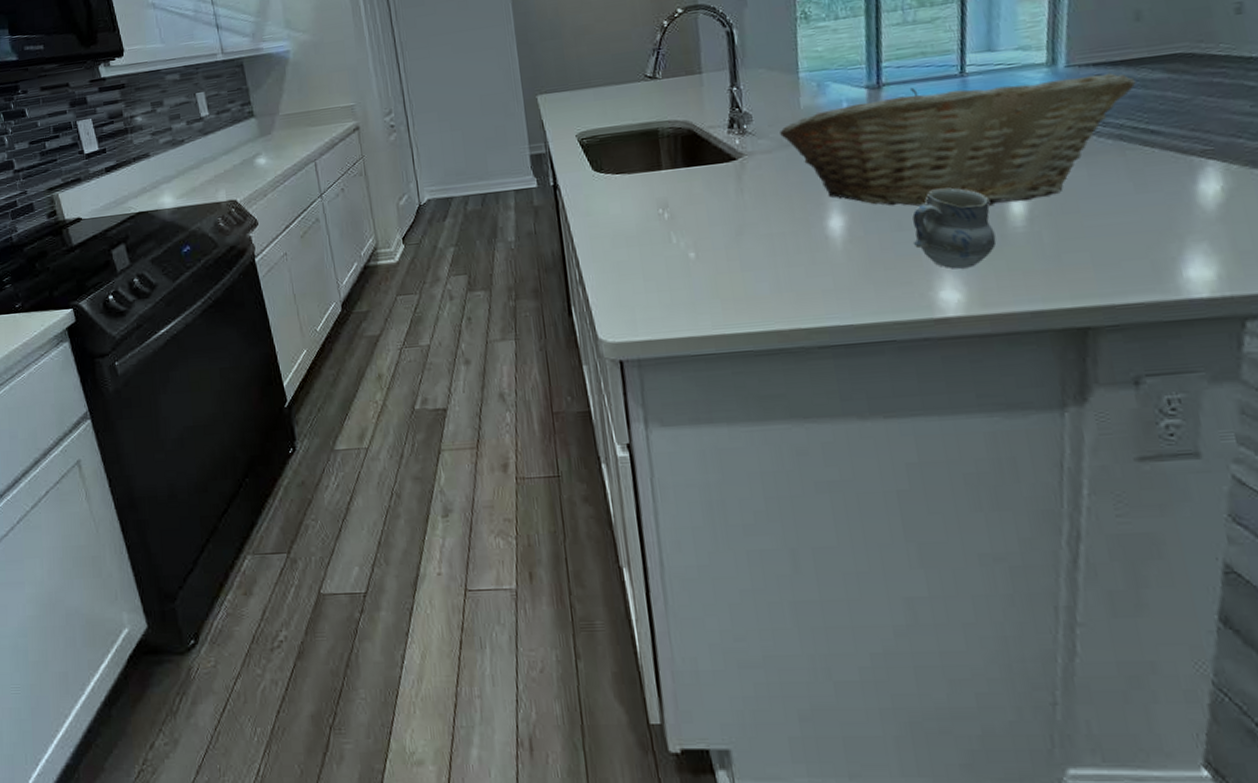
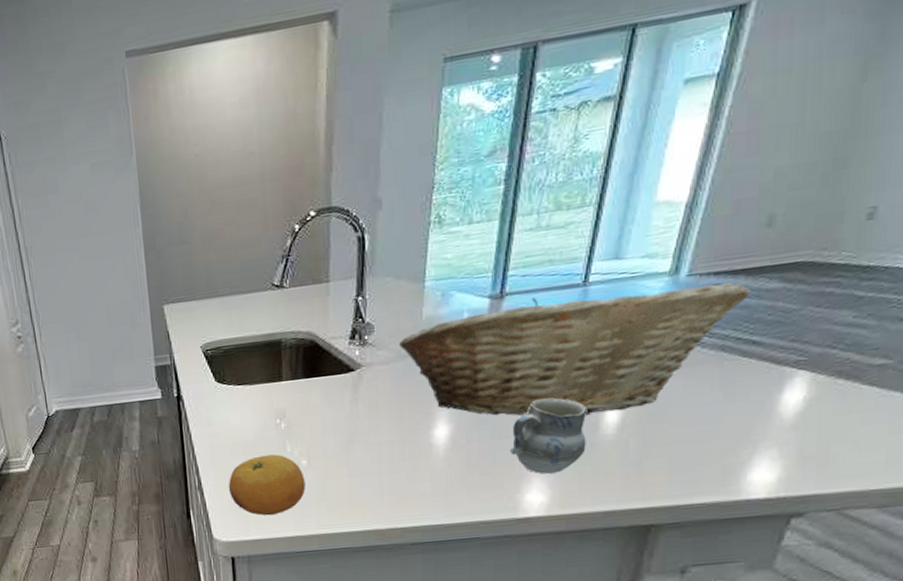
fruit: none [611,246,696,314] -> present [228,454,306,516]

